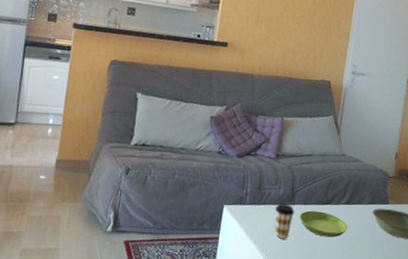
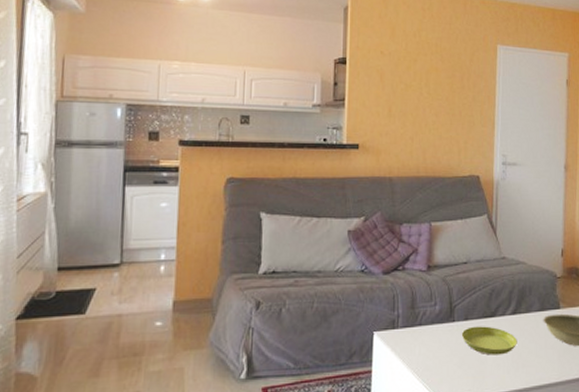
coffee cup: present [274,203,295,239] -> none [432,322,456,364]

